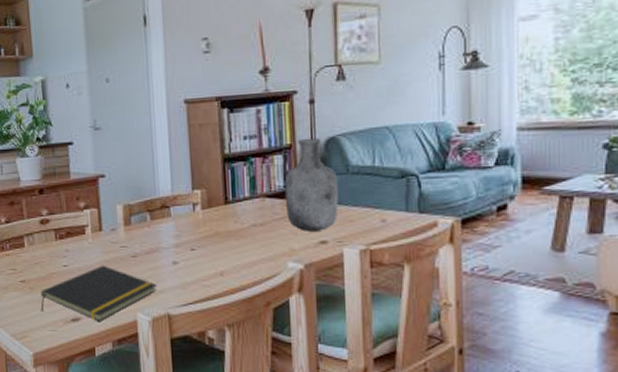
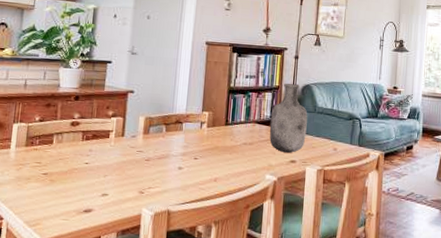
notepad: present [41,265,157,321] -> none [57,165,163,213]

